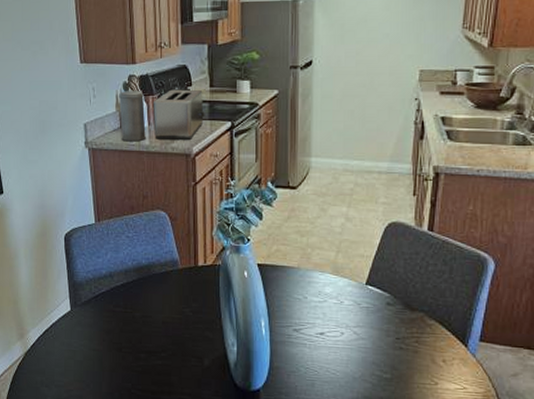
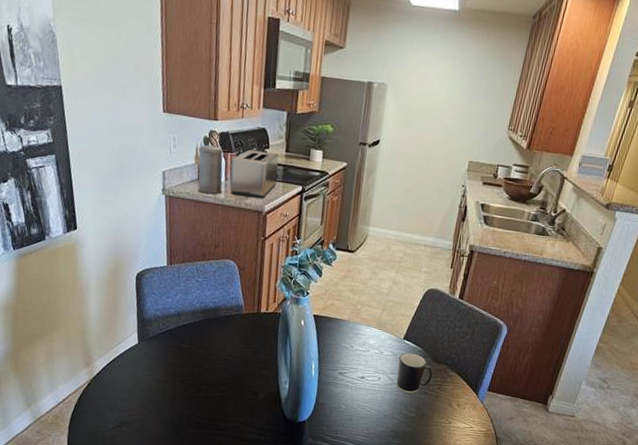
mug: none [362,300,407,350] -> present [396,352,433,394]

